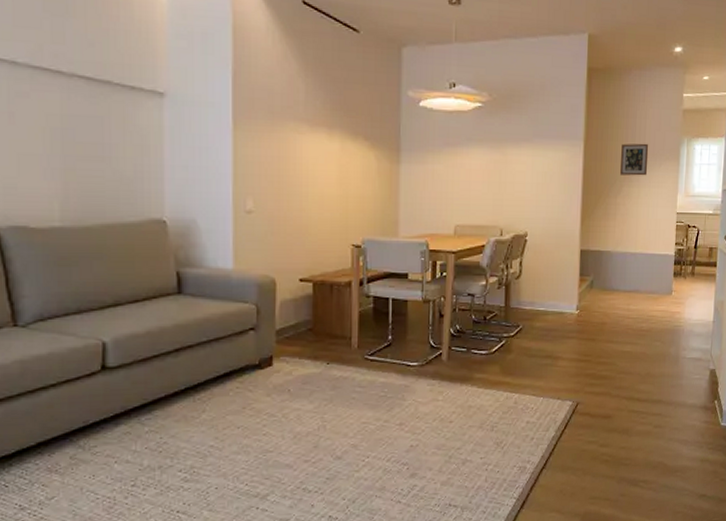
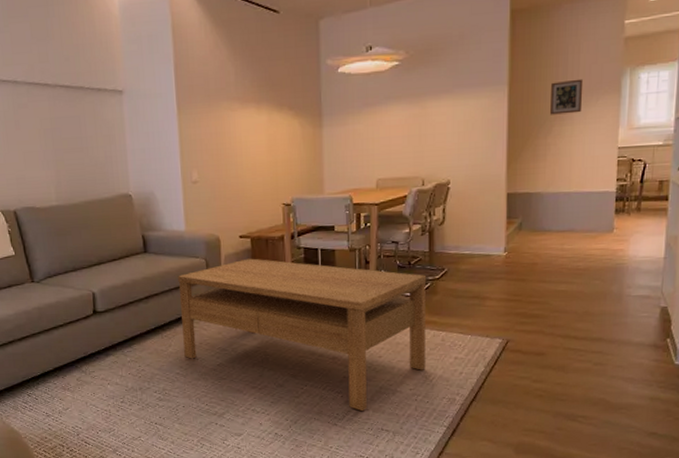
coffee table: none [220,306,502,485] -> present [178,258,427,412]

